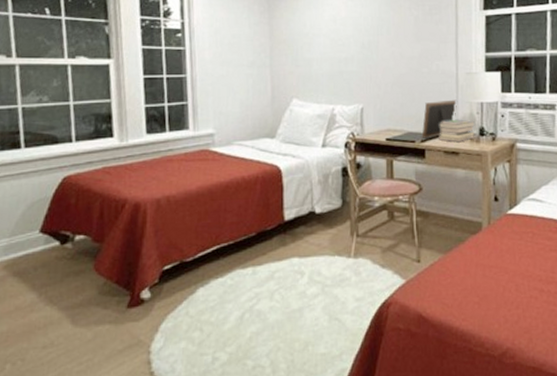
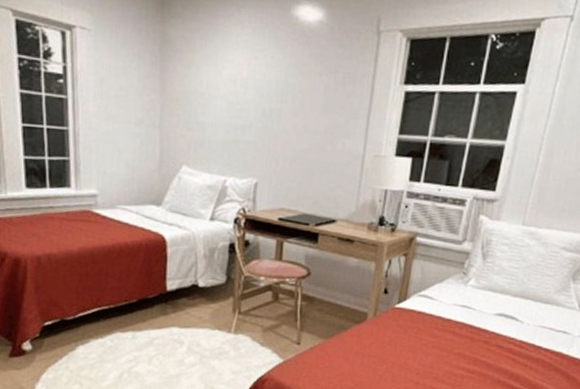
picture frame: present [421,99,457,139] -> none [316,183,359,222]
books: present [439,119,475,142] -> none [335,204,375,229]

